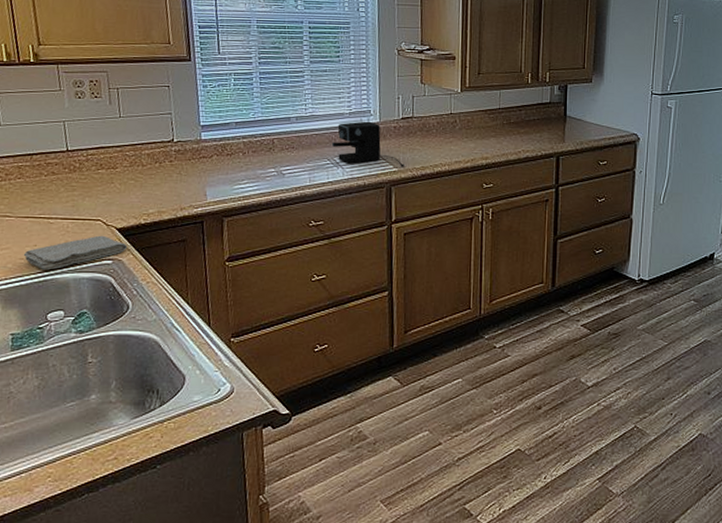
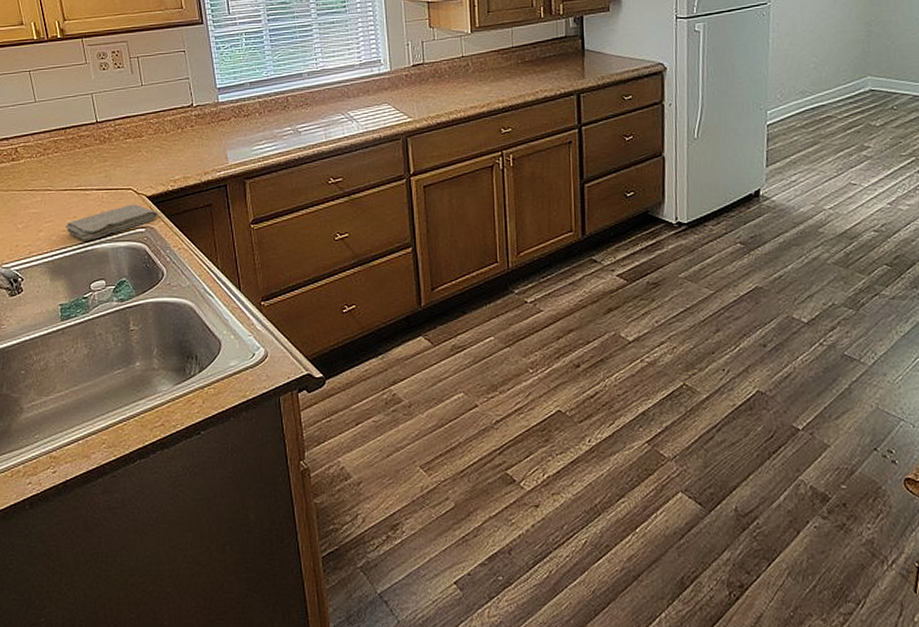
coffee maker: present [331,121,406,167] -> none [344,71,420,117]

